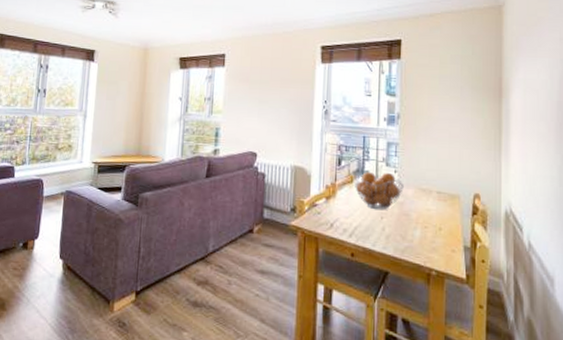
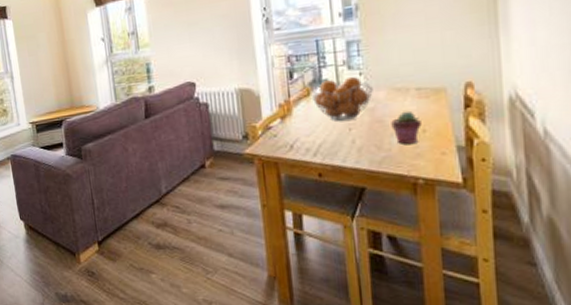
potted succulent: none [415,210,439,238] -> present [391,112,422,144]

